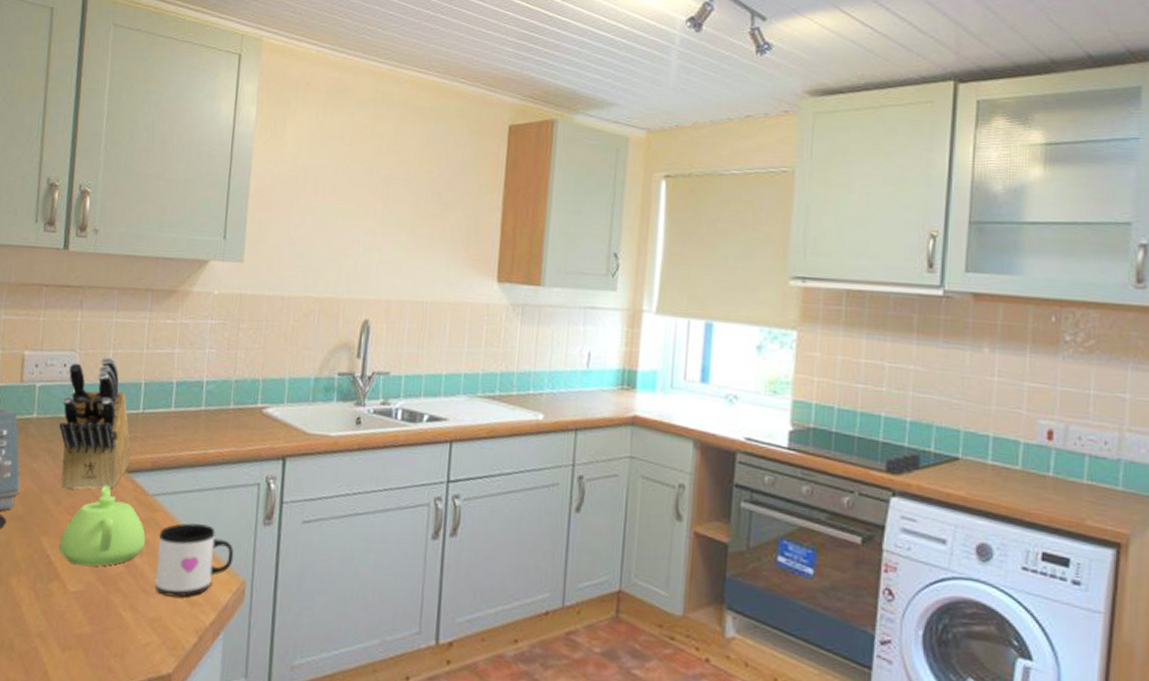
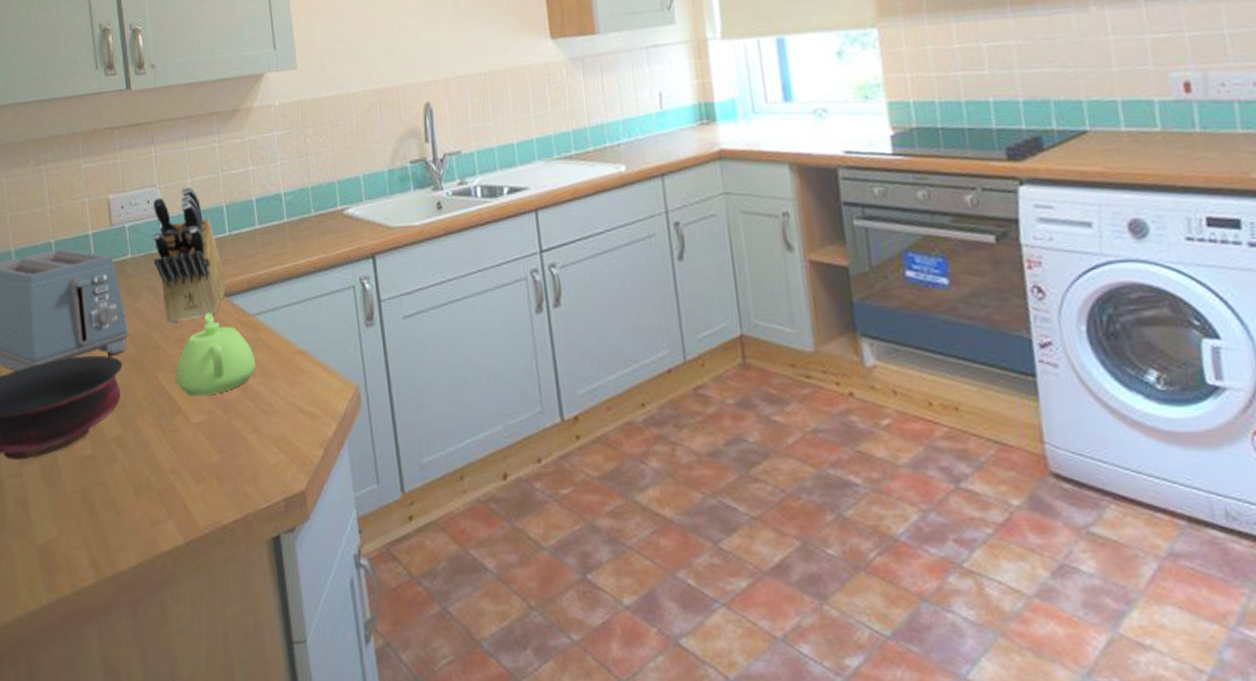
mug: present [155,523,234,597] -> none [267,336,344,413]

